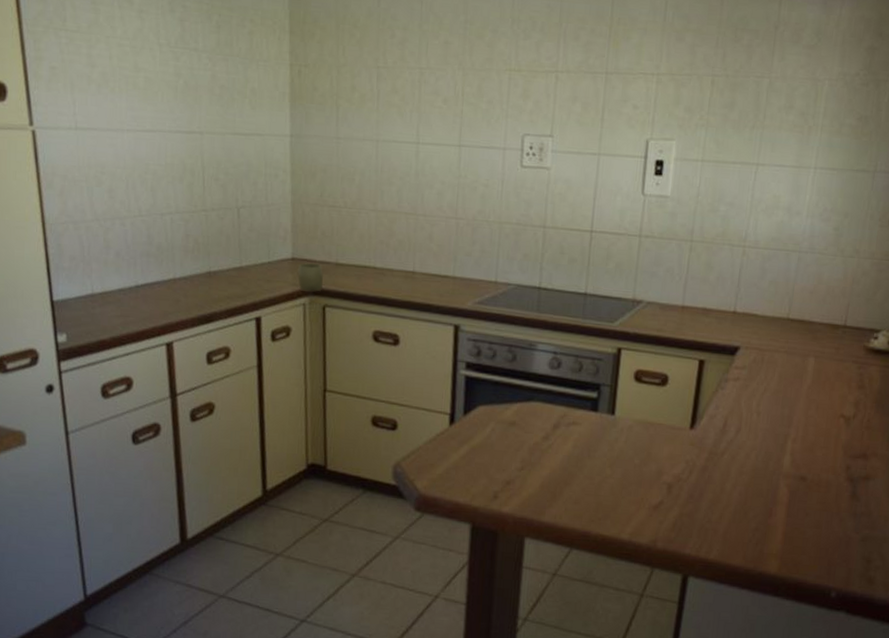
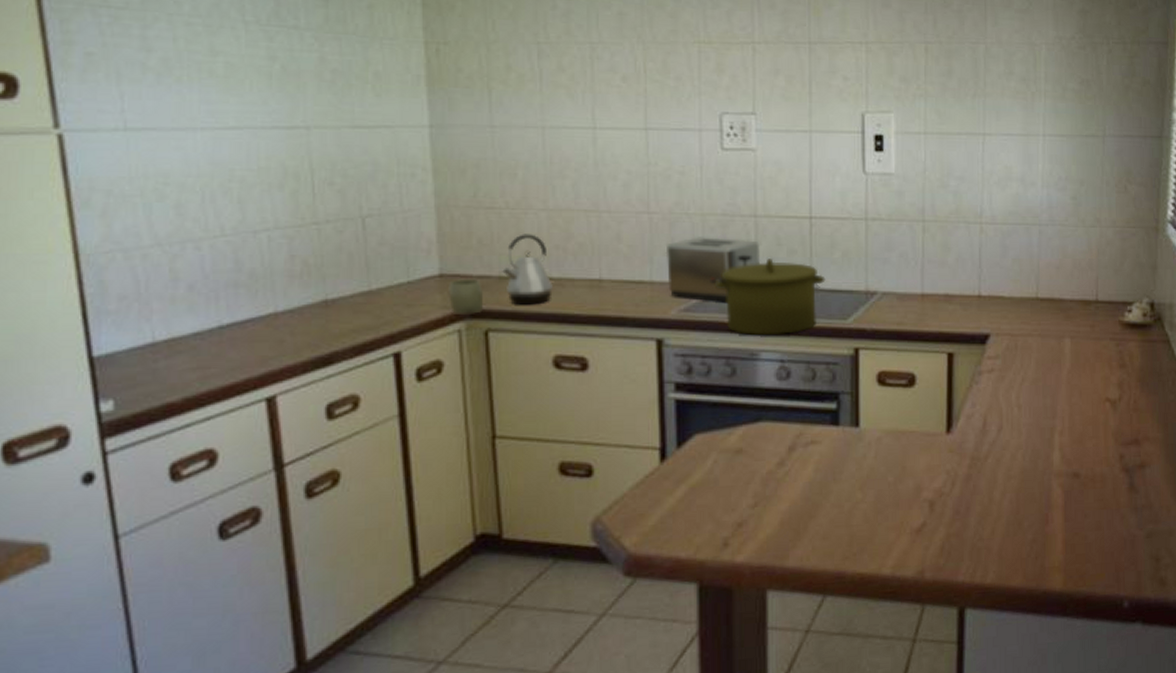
kettle: none [338,229,376,289] -> present [502,234,553,305]
toaster: none [467,242,546,300] -> present [665,237,761,304]
cooking pot: none [505,264,599,331] -> present [715,258,826,336]

